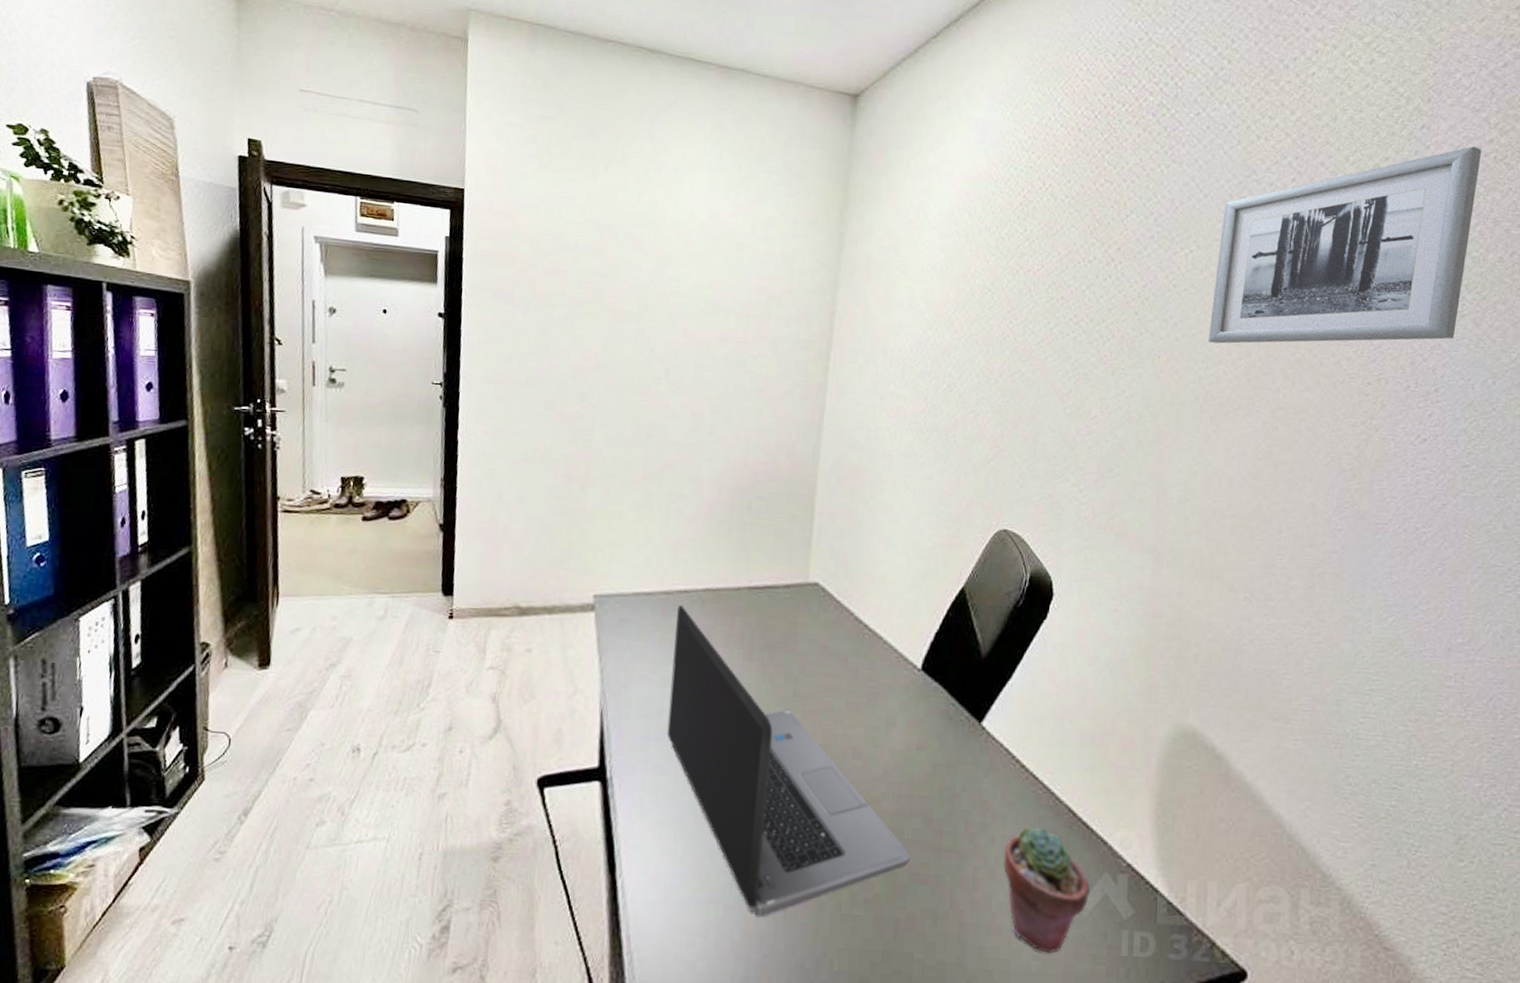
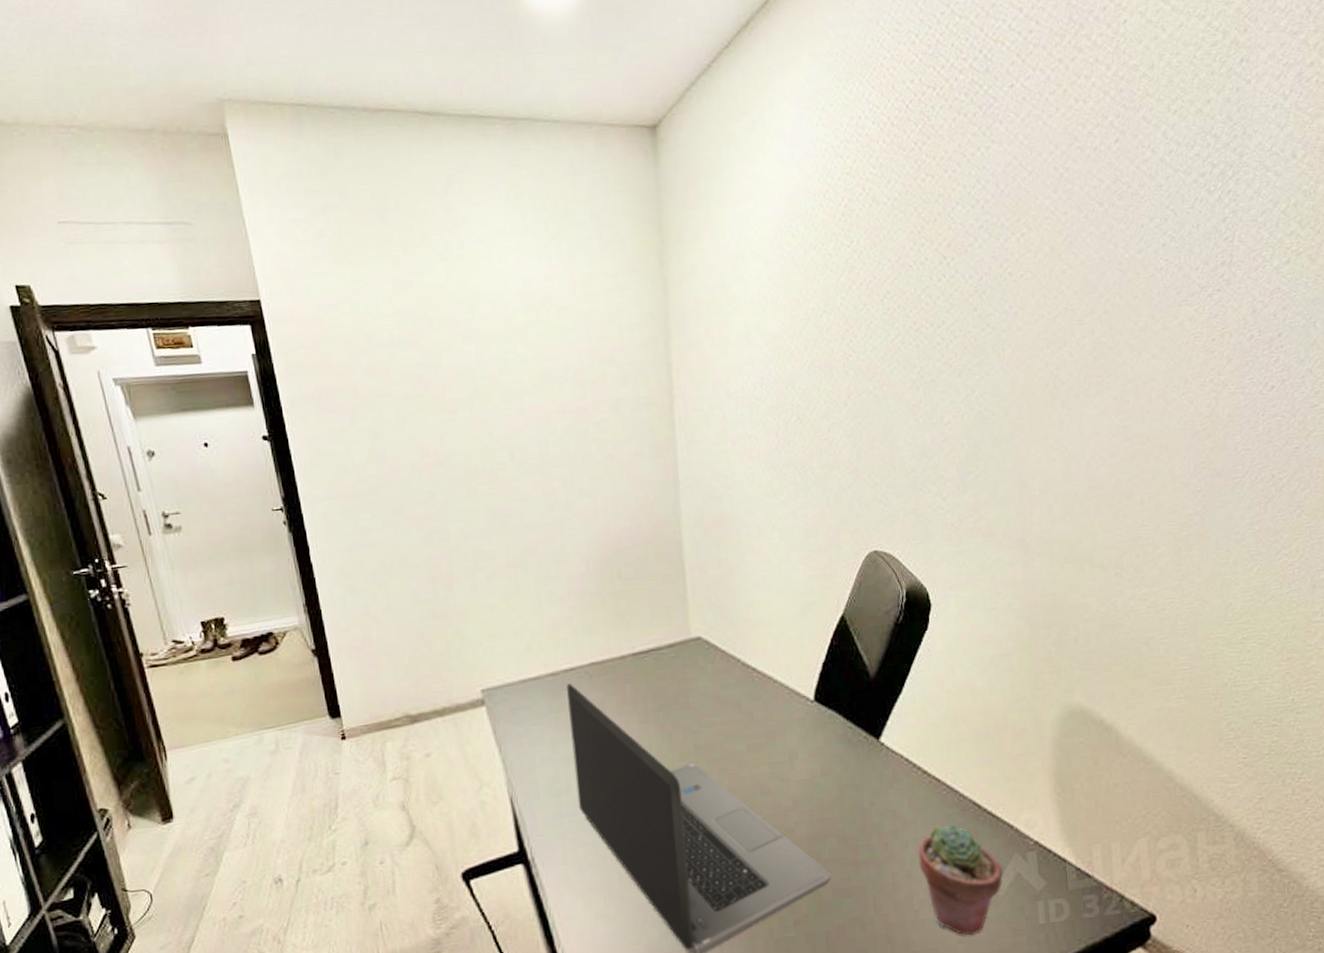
wall art: present [1208,146,1482,344] -> none [1050,73,1304,326]

